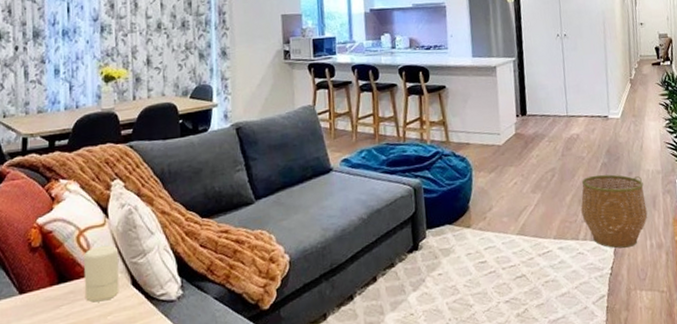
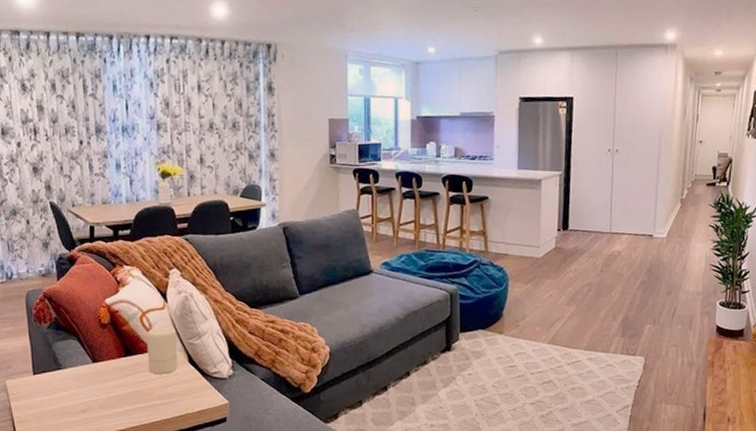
basket: present [581,174,648,248] -> none [614,292,682,363]

